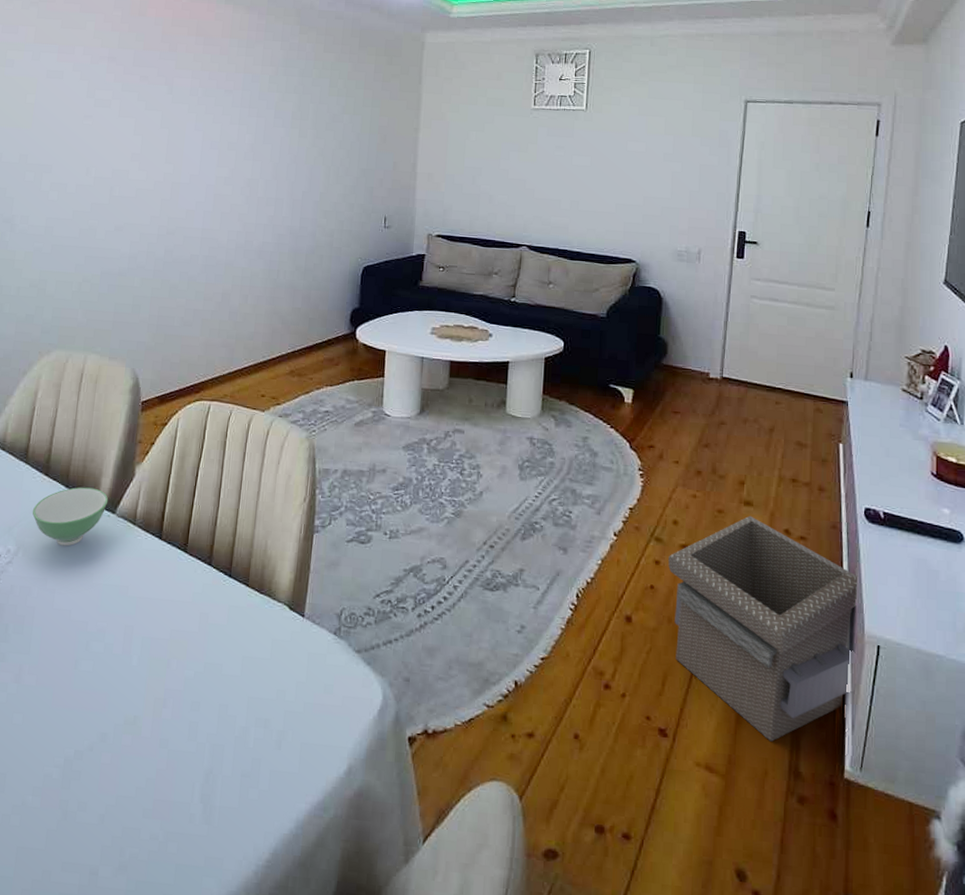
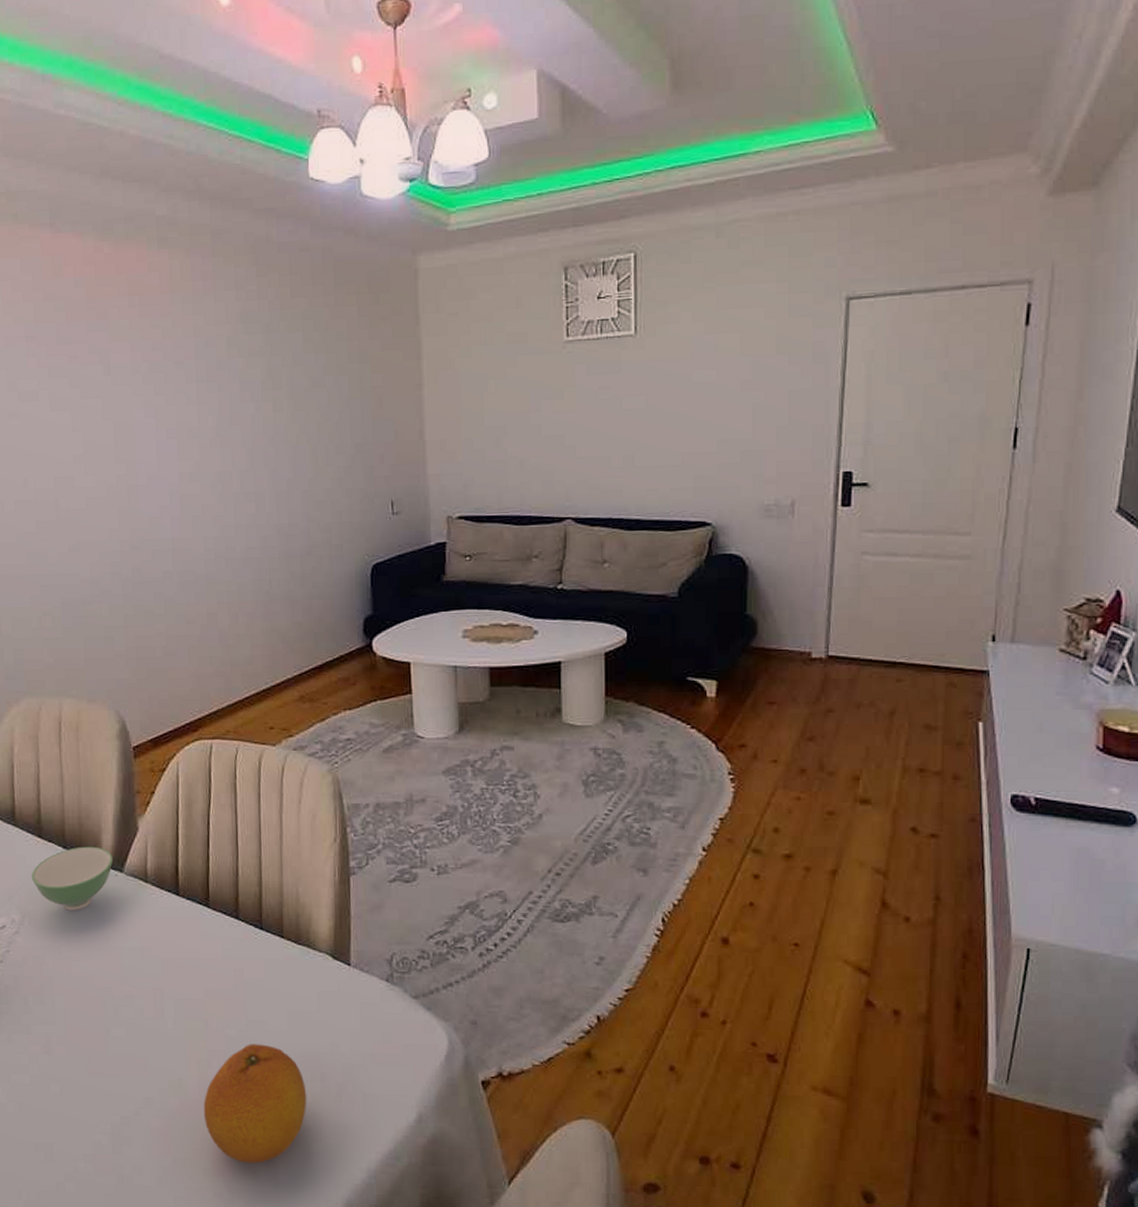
fruit: none [152,686,250,807] -> present [203,1044,307,1164]
storage basket: present [668,515,858,742] -> none [770,815,1003,1060]

